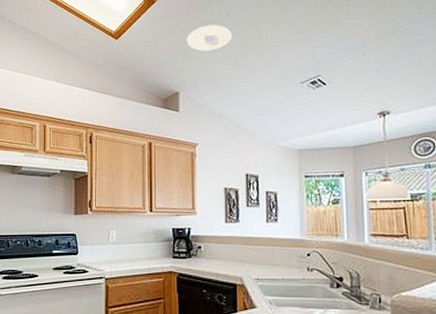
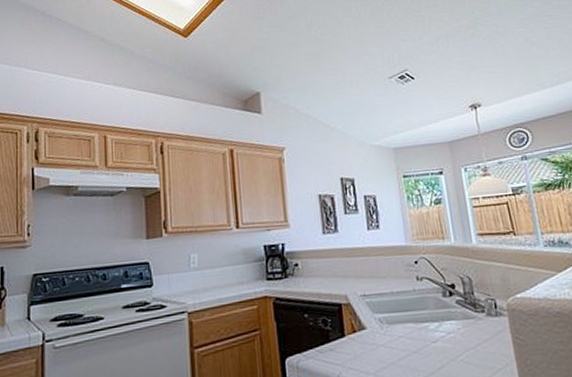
recessed light: present [186,24,232,52] -> none [264,20,313,48]

